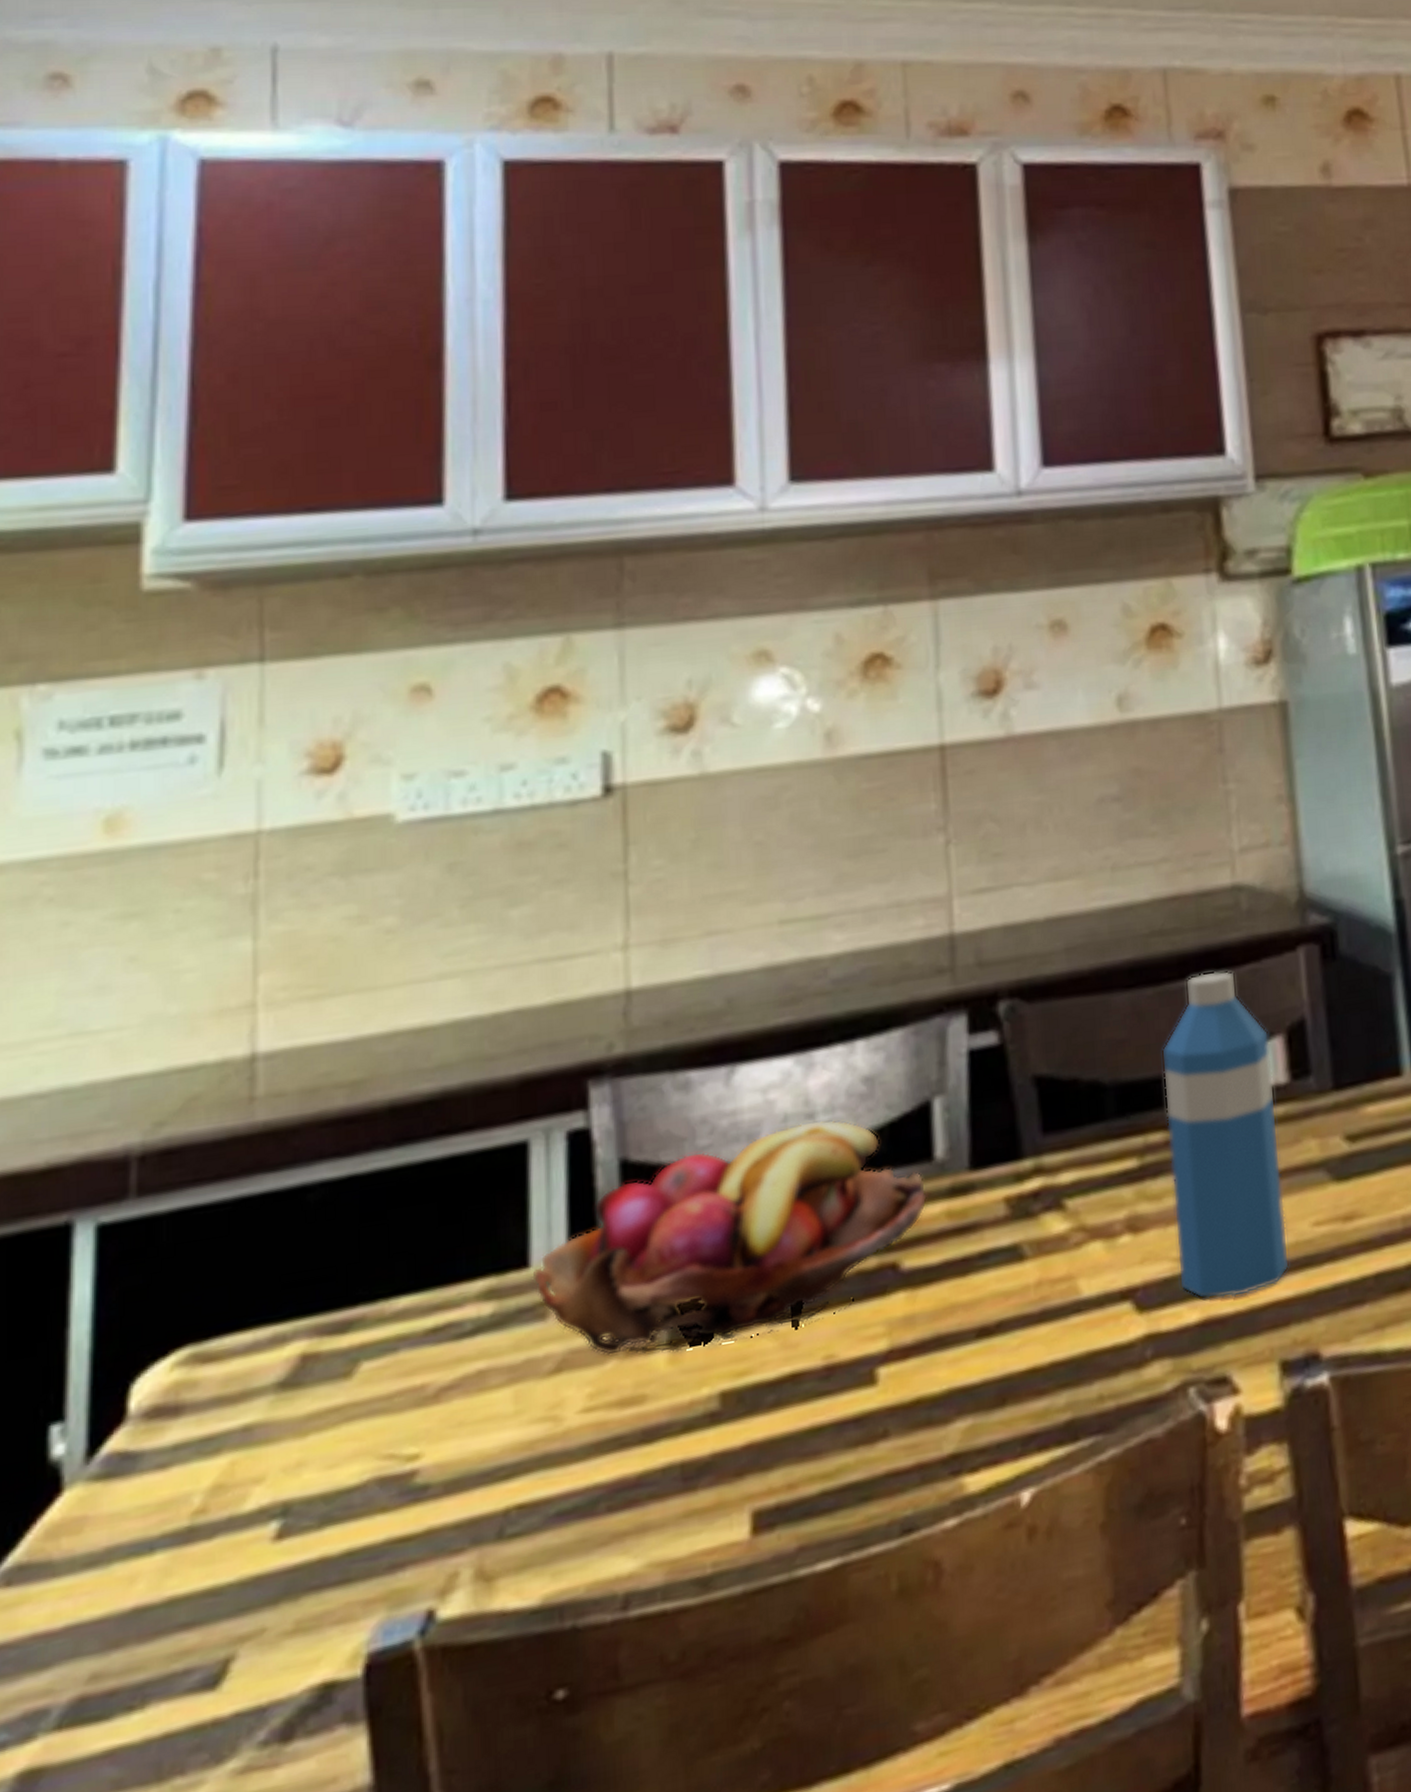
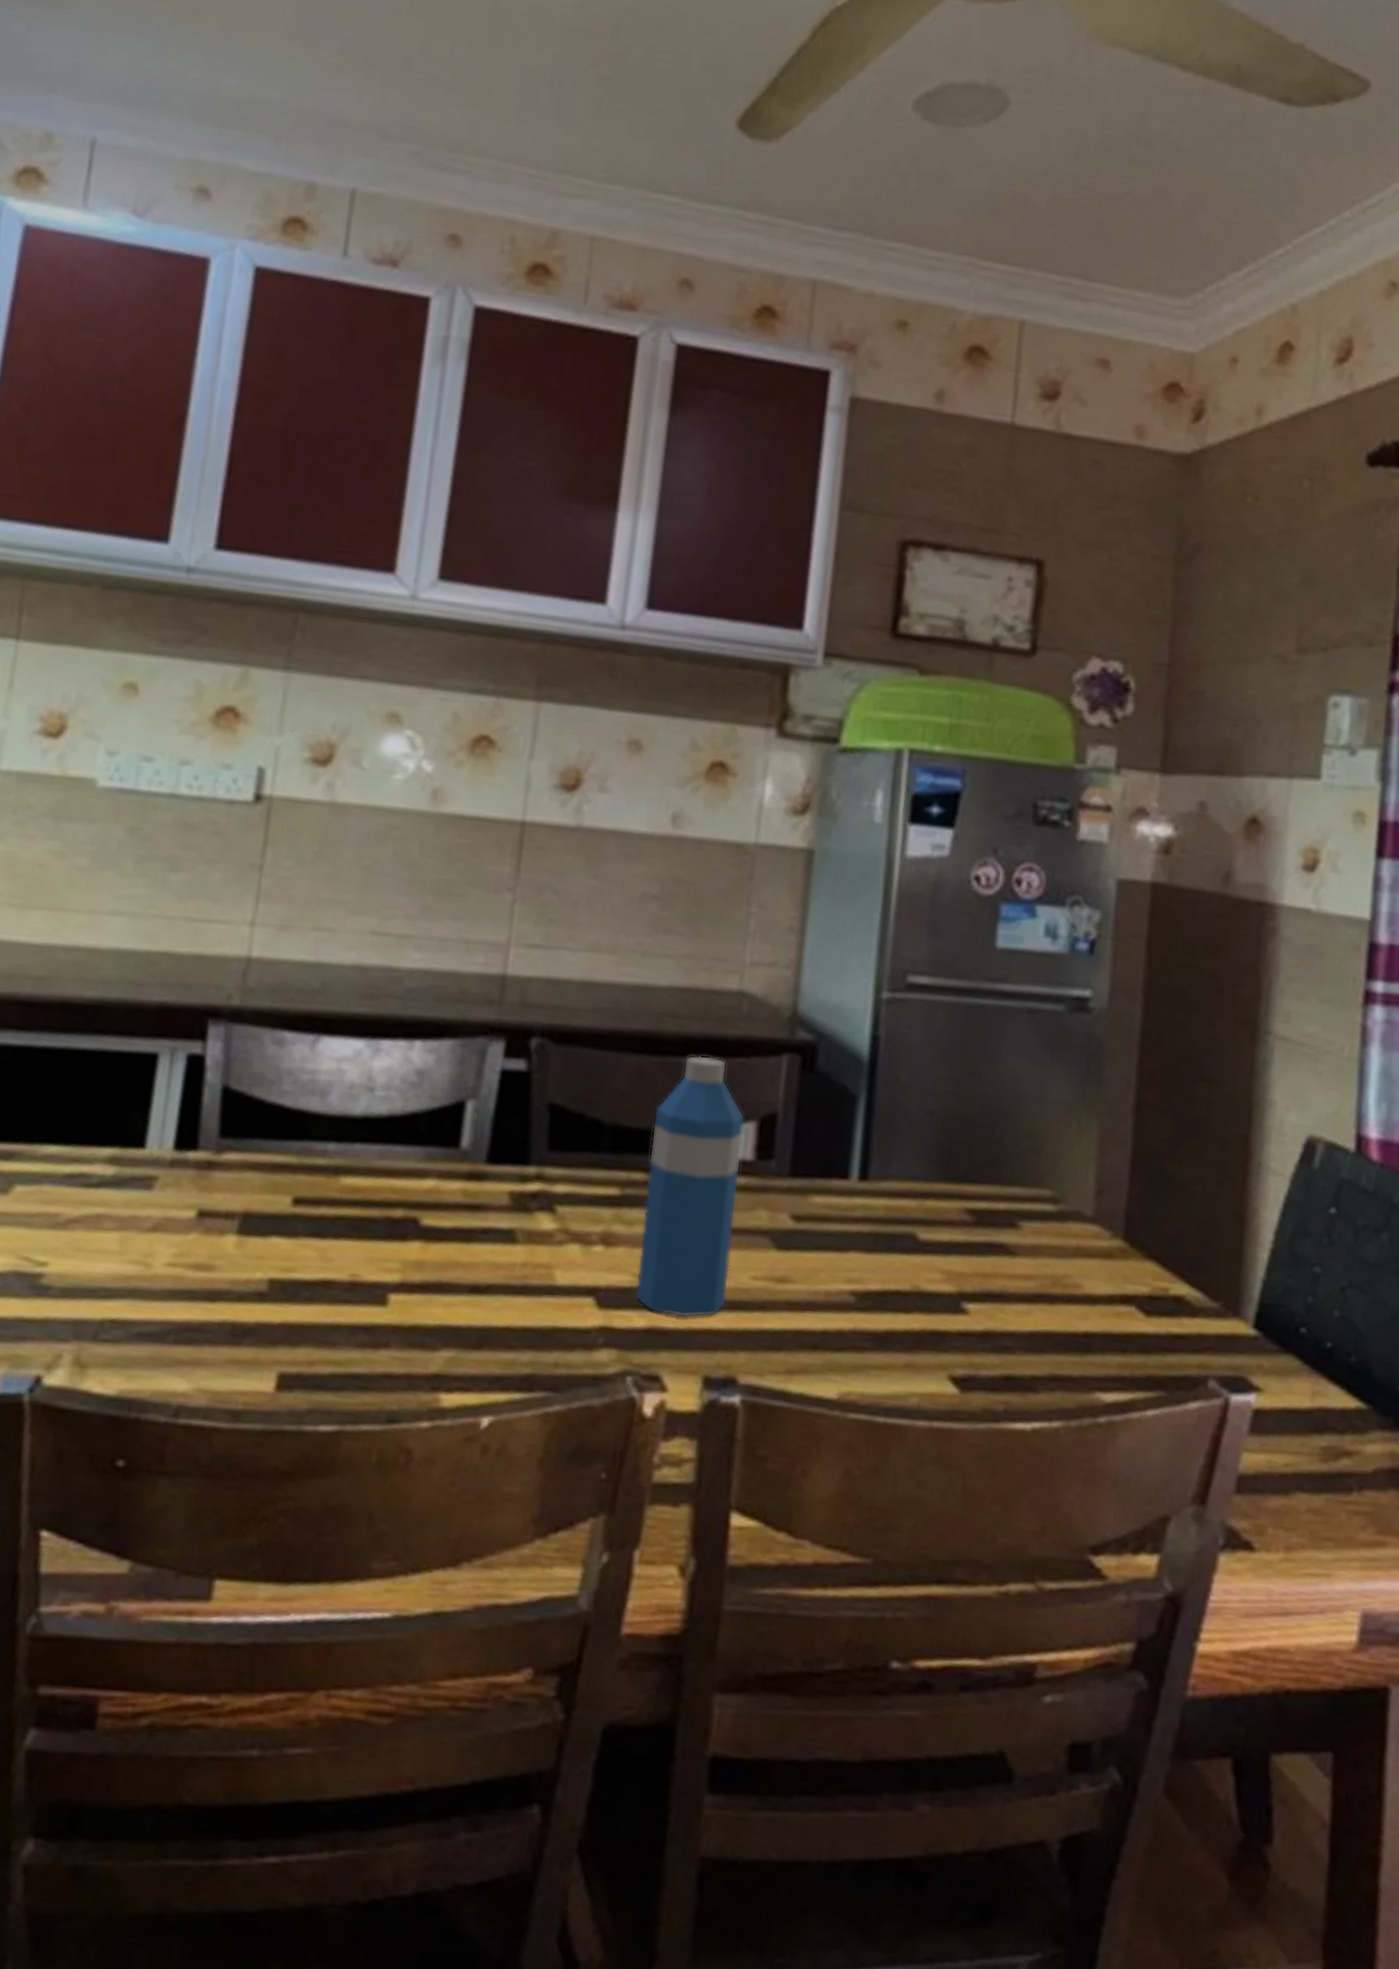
fruit basket: present [532,1119,927,1356] -> none [145,1092,450,1248]

